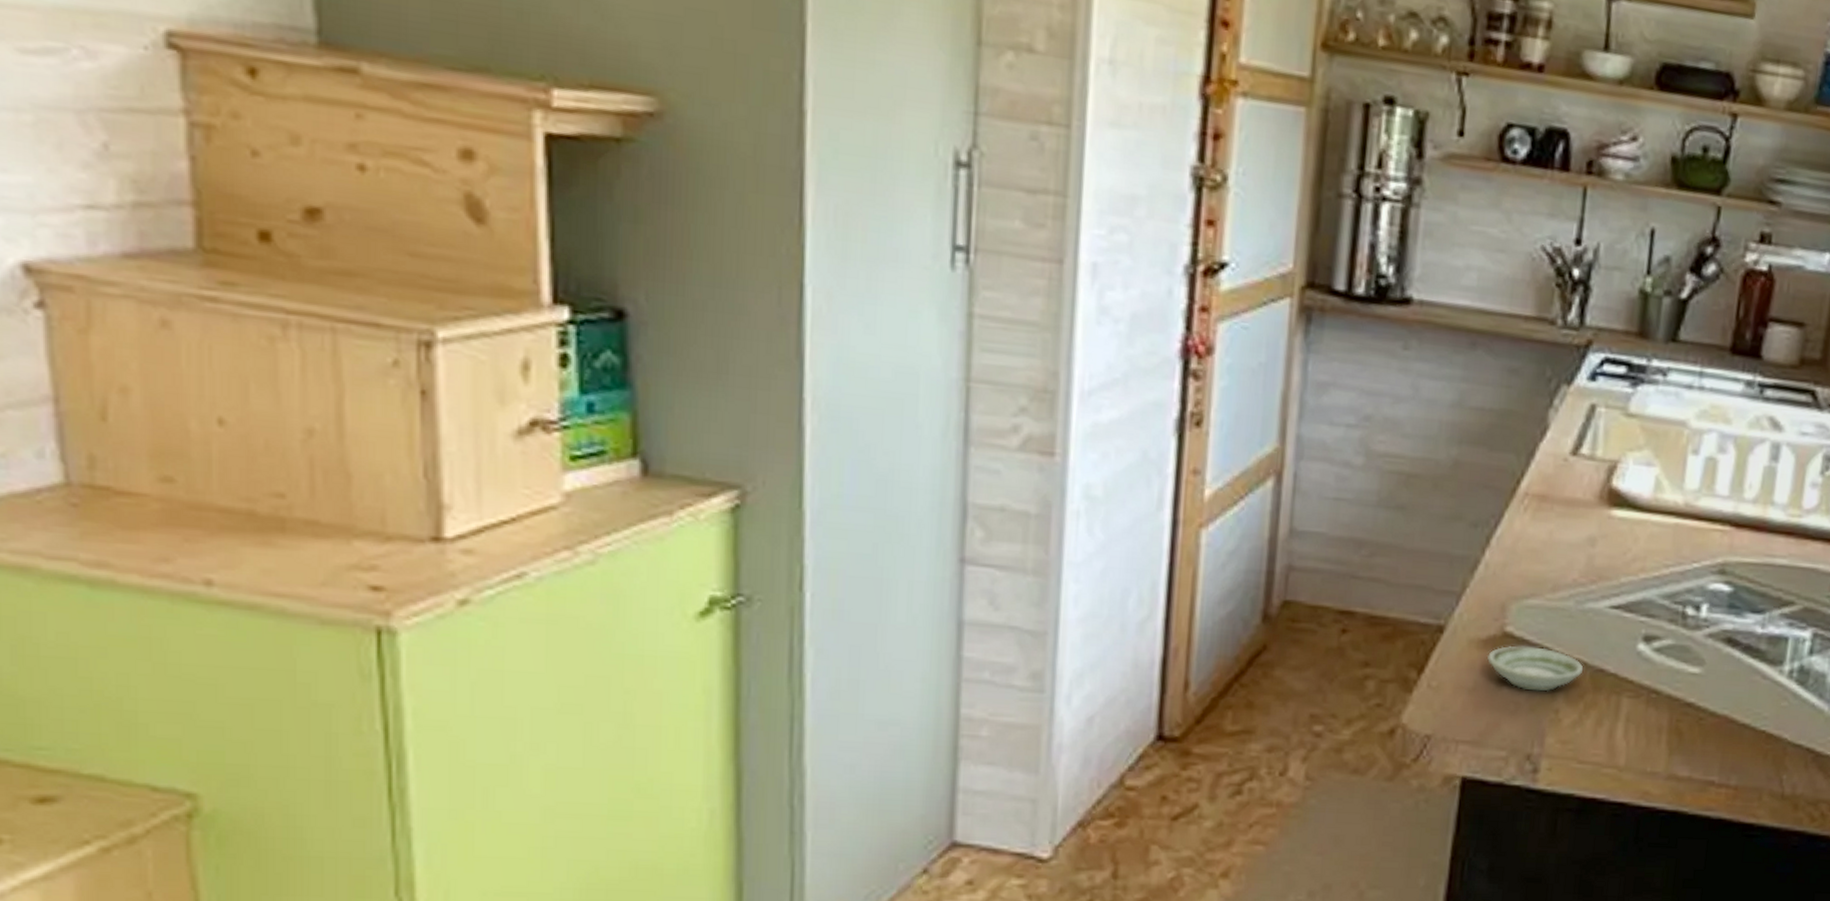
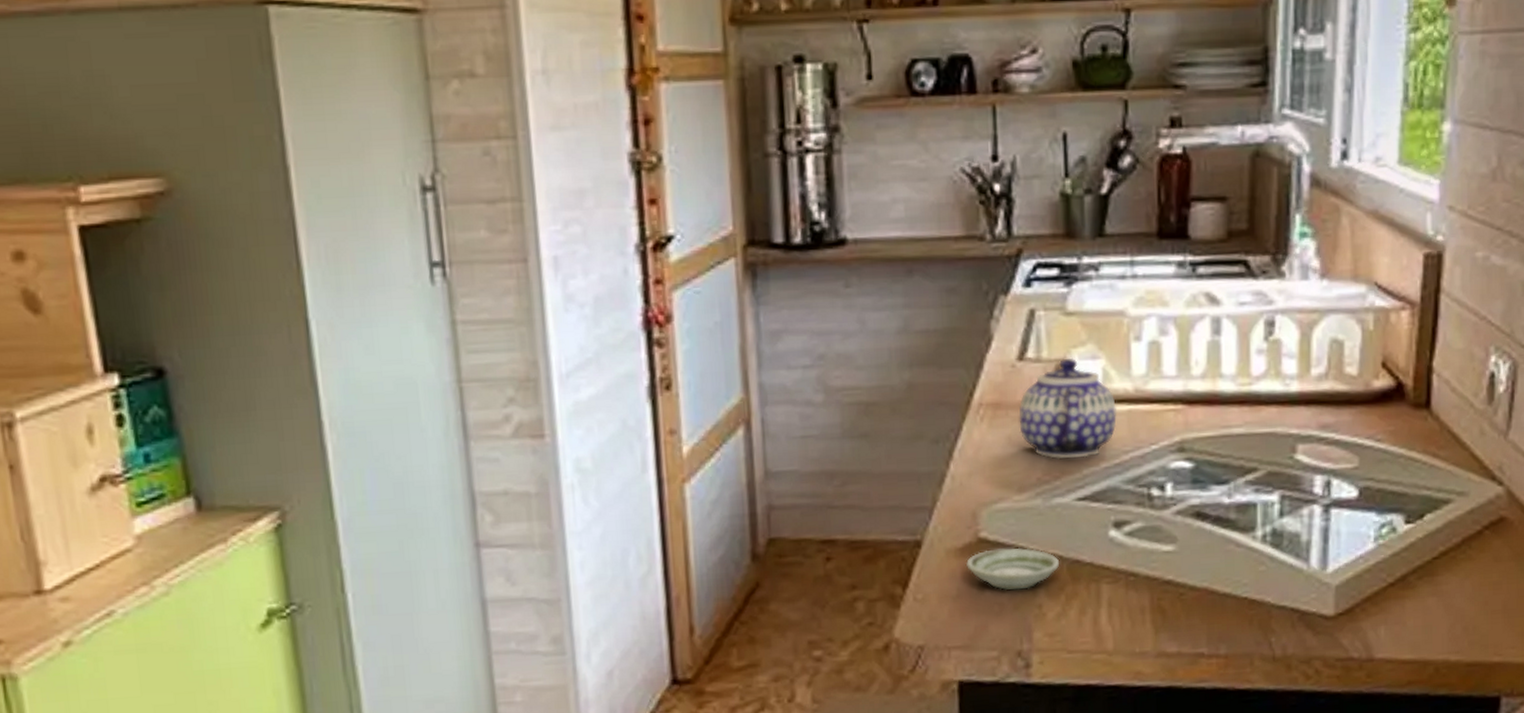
teapot: none [1562,461,1664,566] -> present [1019,357,1117,460]

